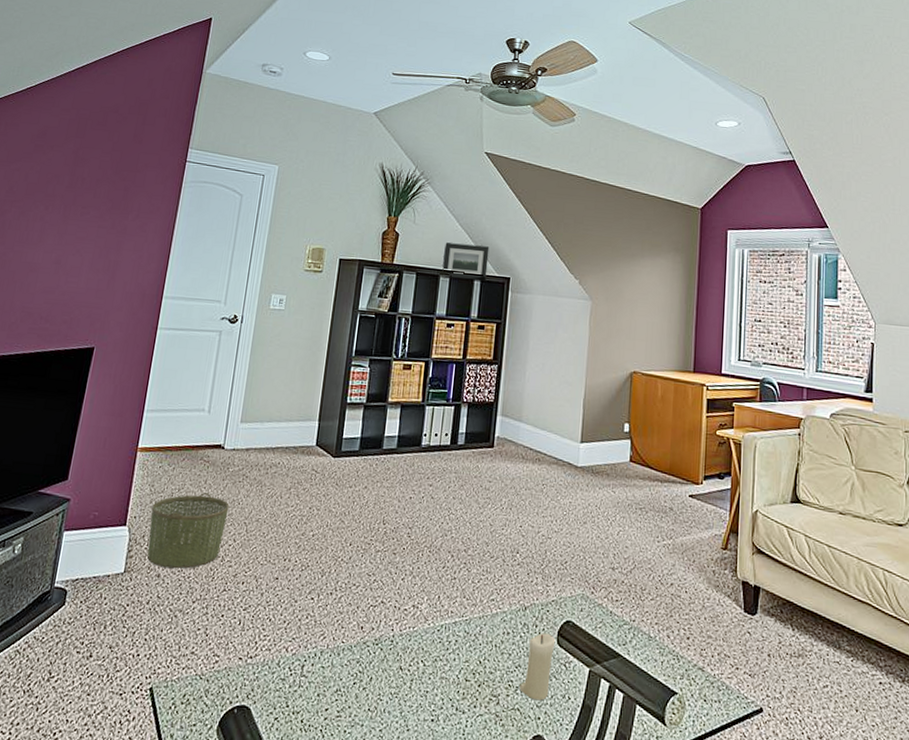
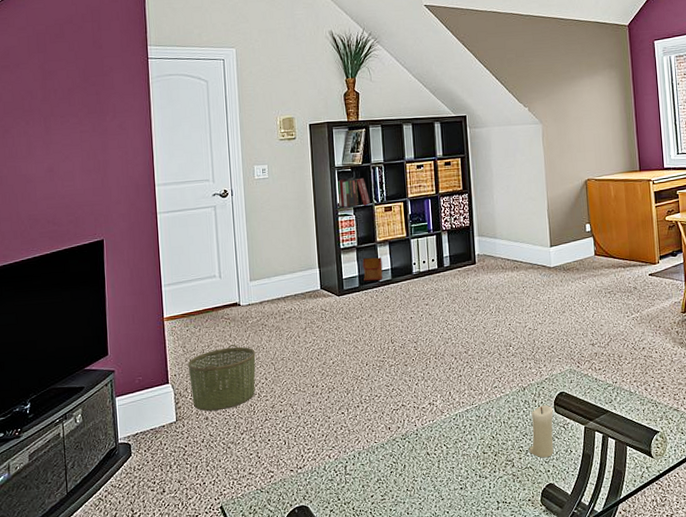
books: none [352,324,390,359] -> present [335,177,371,208]
decorative box: none [365,418,390,448] -> present [362,257,383,282]
picture frame: present [442,242,490,281] -> none [402,91,445,125]

